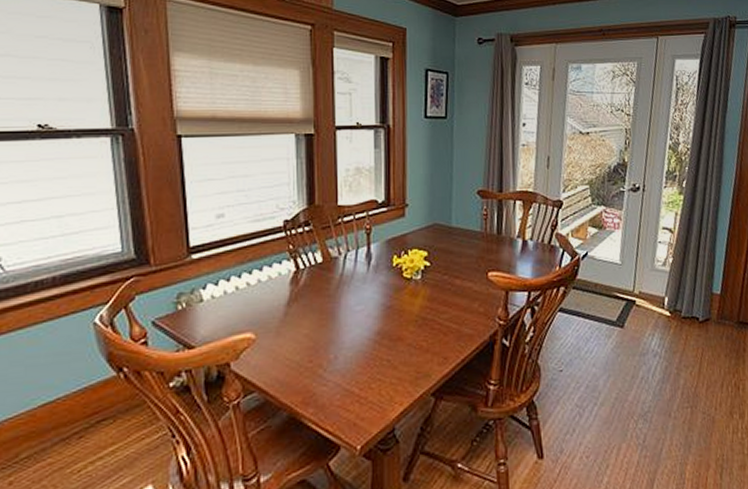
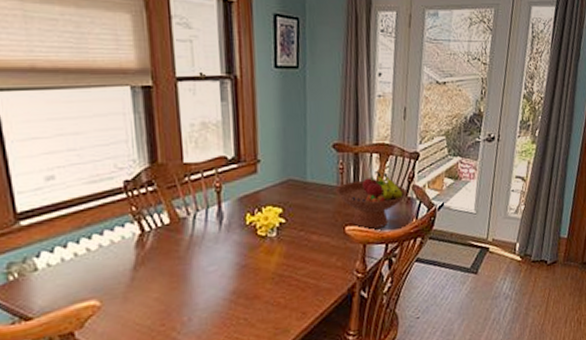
fruit bowl: none [478,218,551,276] -> present [335,171,408,229]

